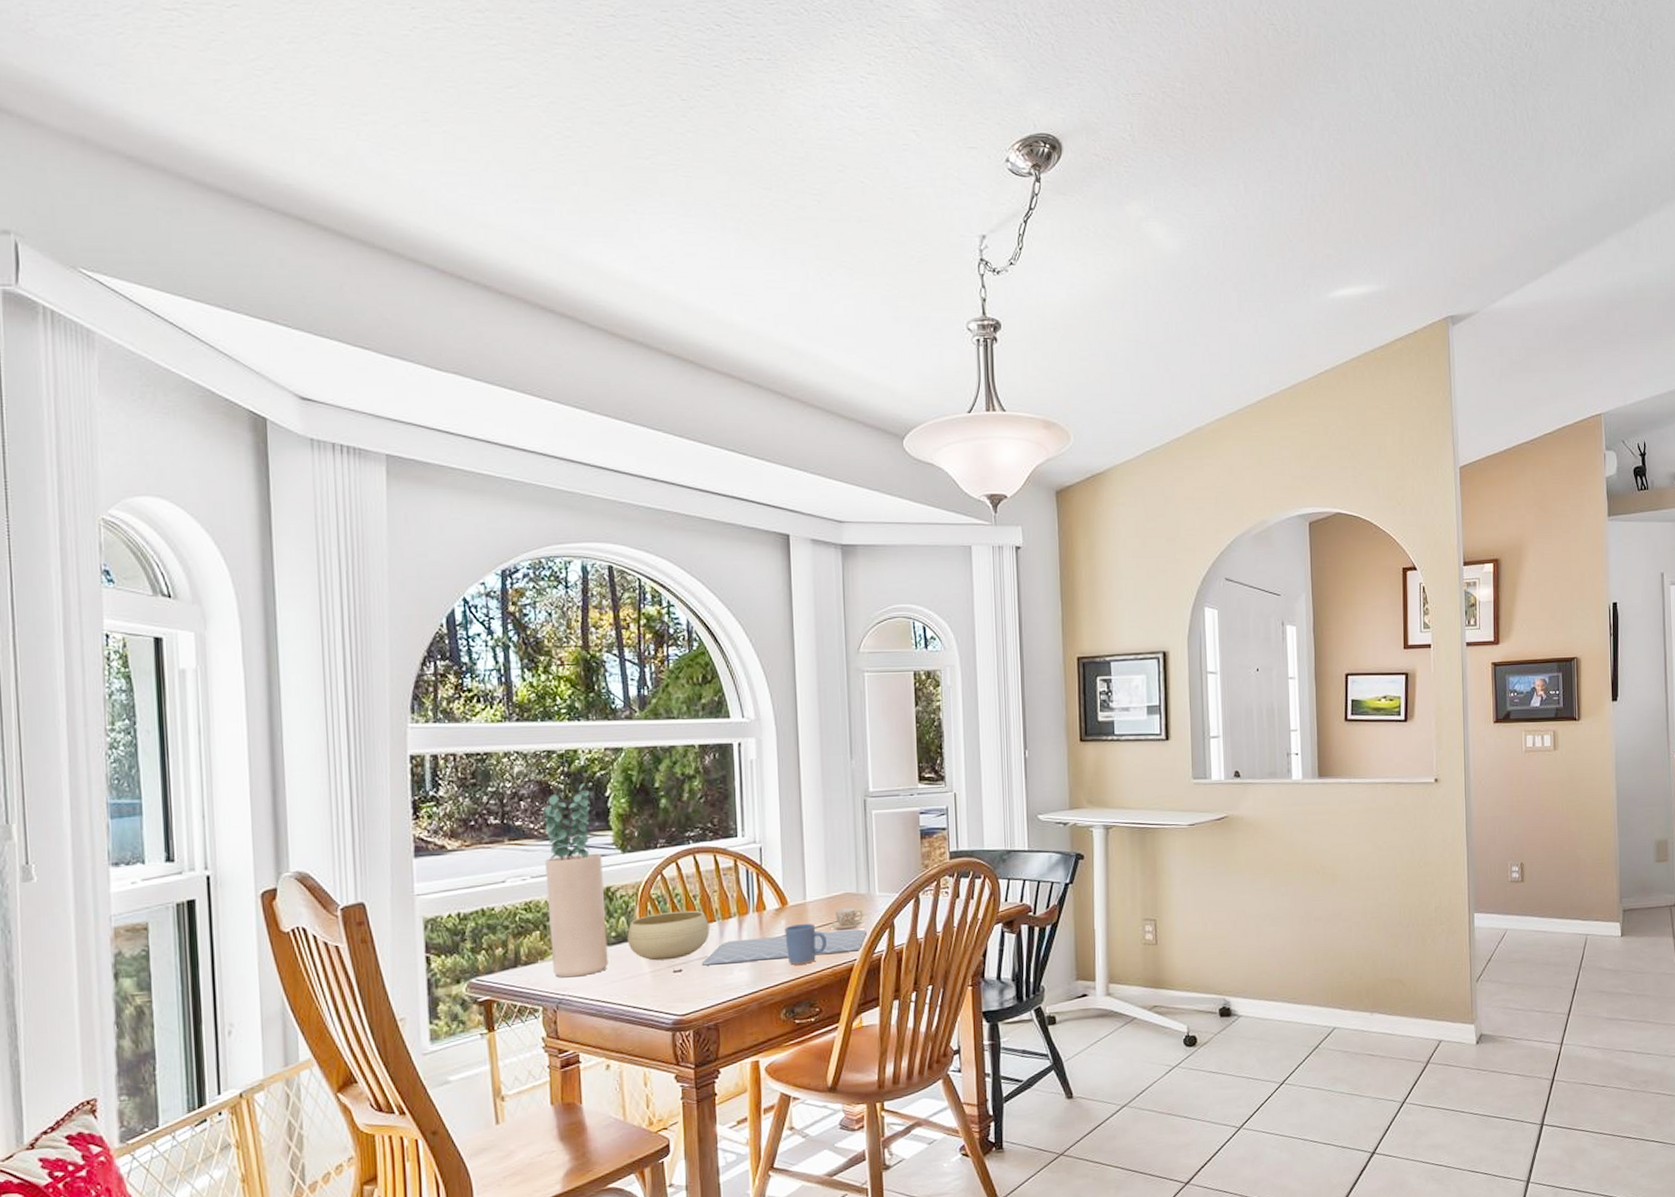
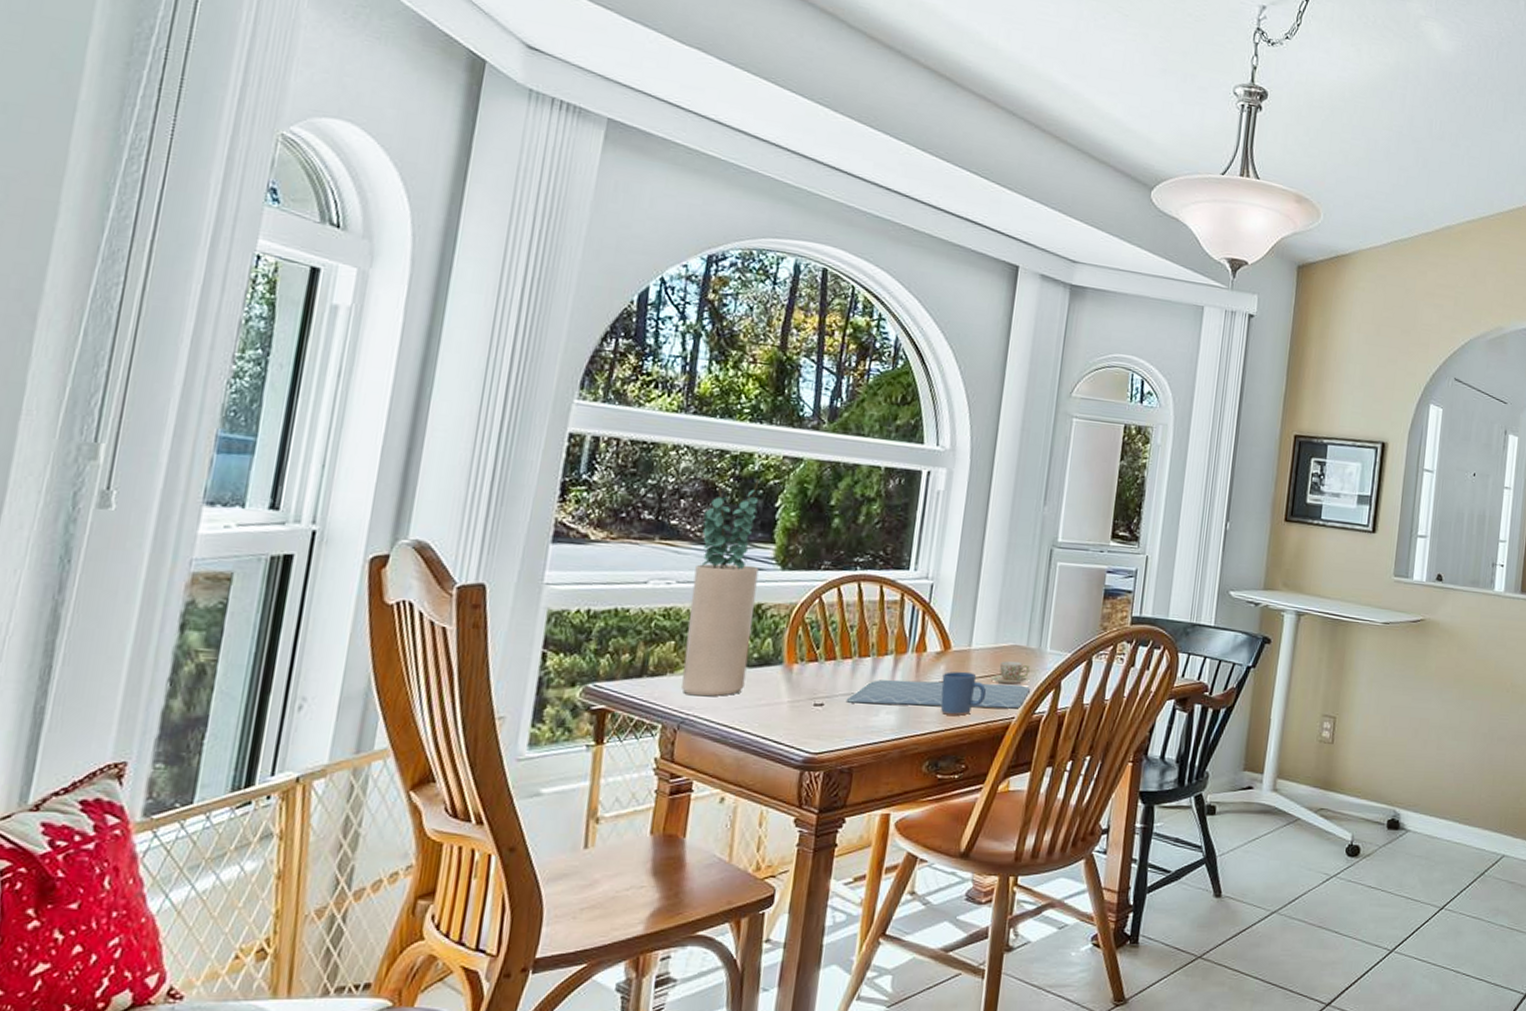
bowl: present [627,910,710,961] -> none [769,639,862,692]

